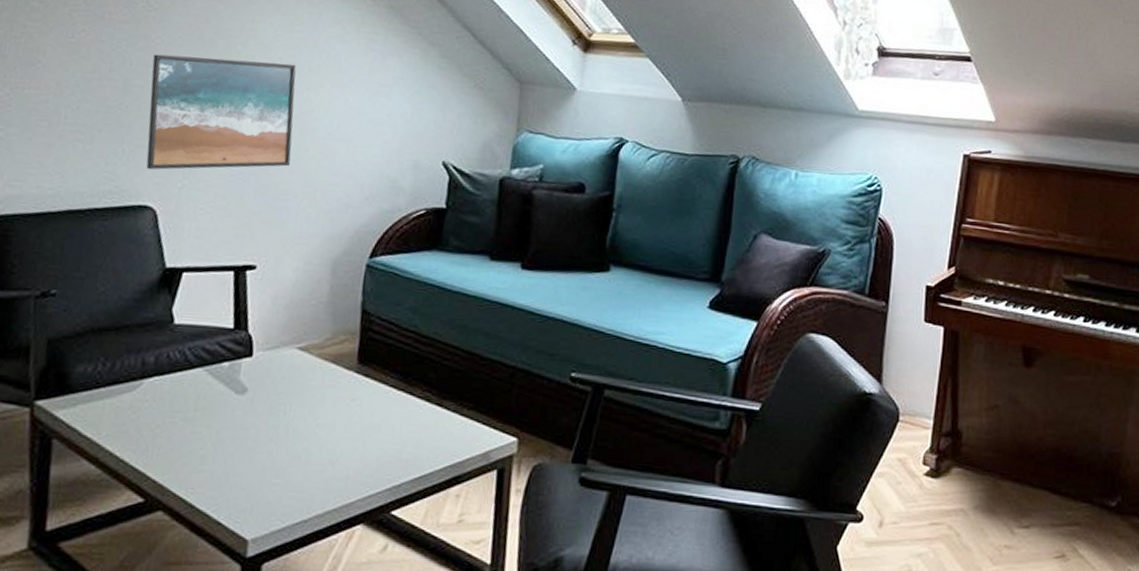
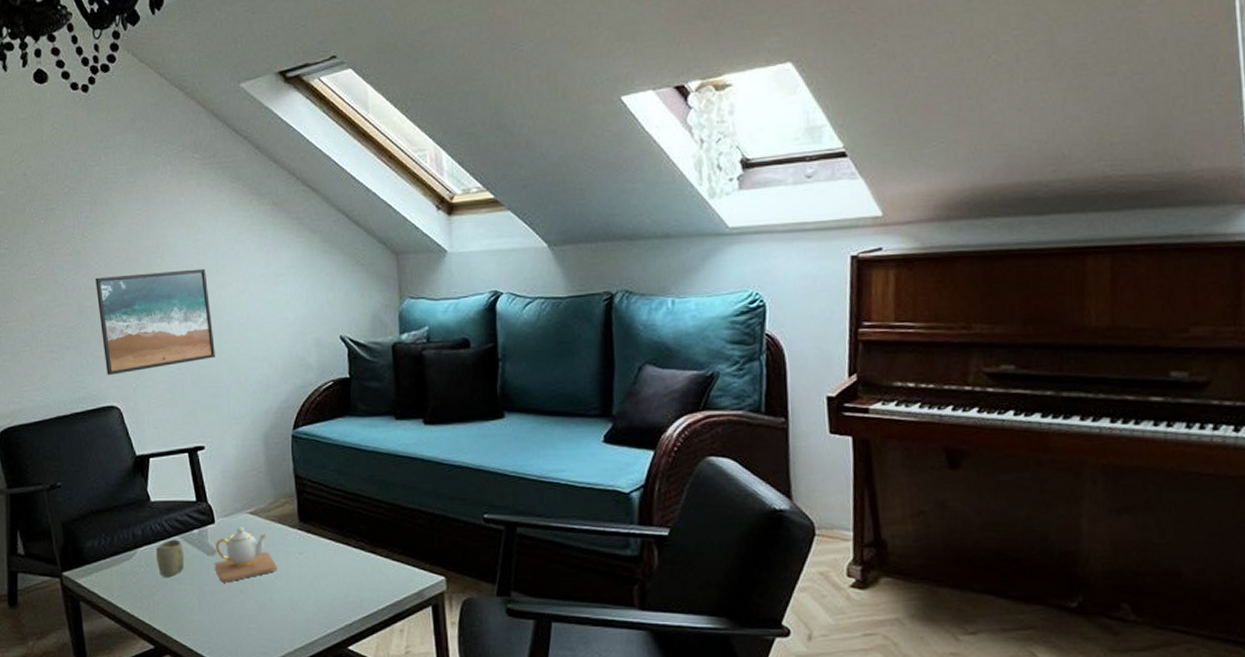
cup: none [167,371,206,416] -> present [156,539,185,577]
teapot: none [241,363,322,428] -> present [214,526,278,583]

